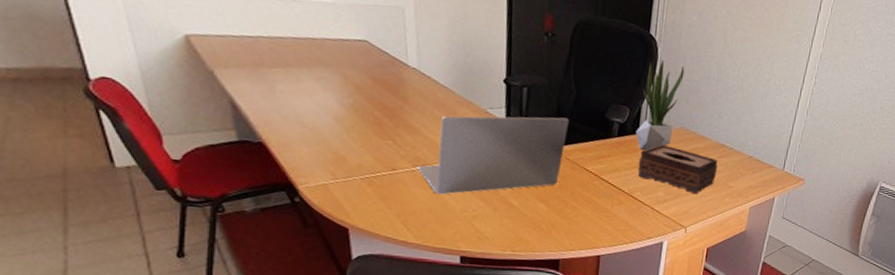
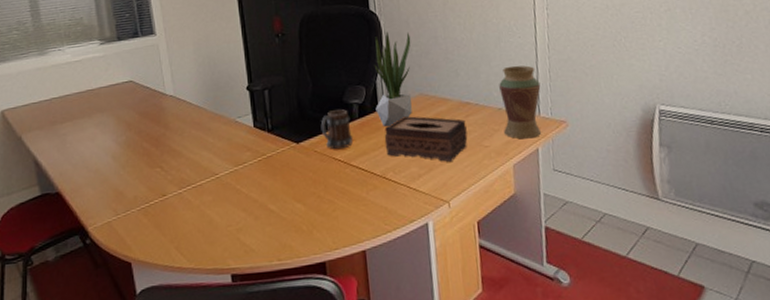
laptop: present [417,115,570,195] -> none [183,110,311,213]
mug: none [577,123,609,162] -> present [320,109,354,149]
vase: none [749,121,792,188] -> present [499,65,542,139]

